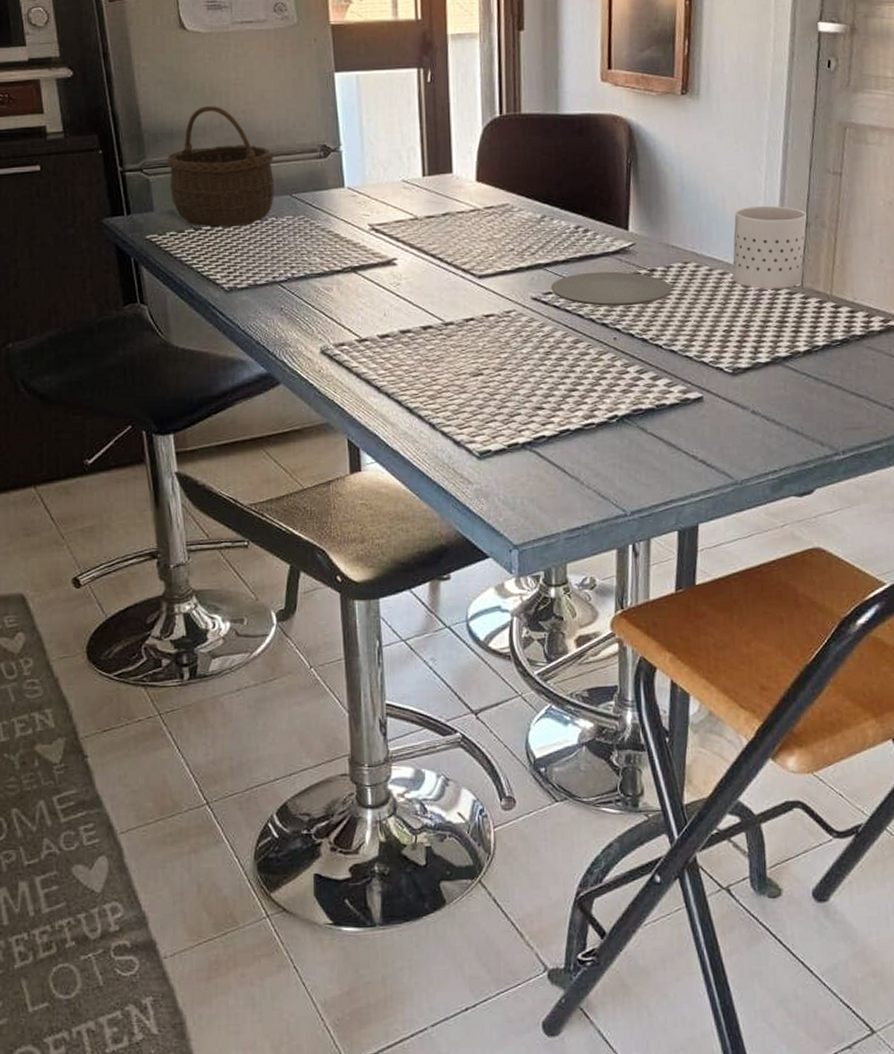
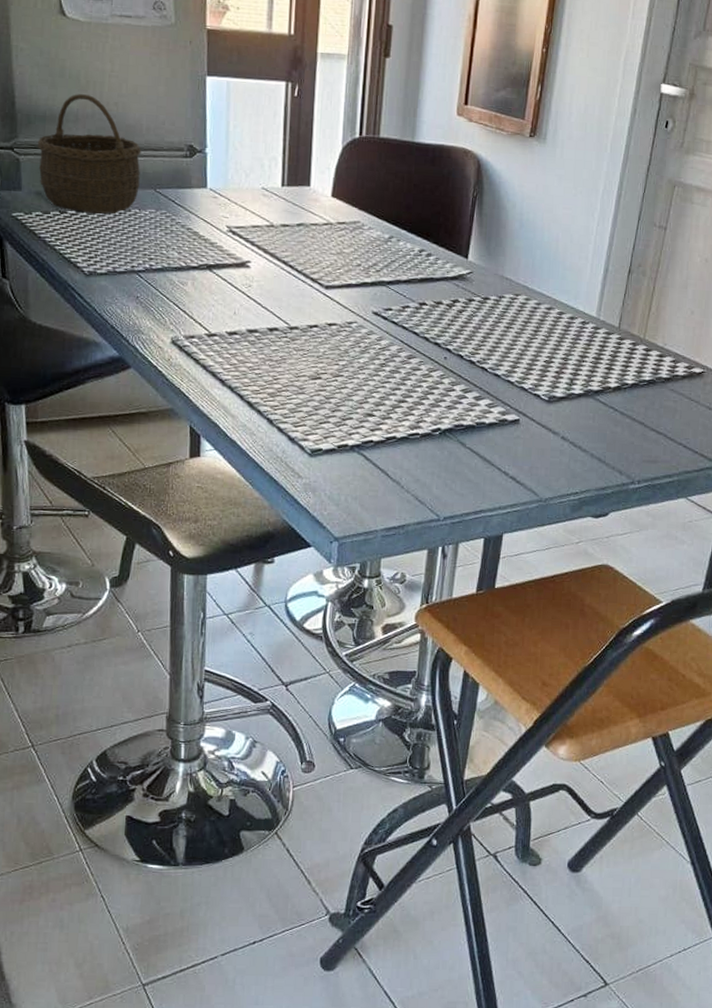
plate: present [551,271,672,307] -> none [392,294,502,329]
mug: present [732,205,808,290] -> none [557,249,631,329]

